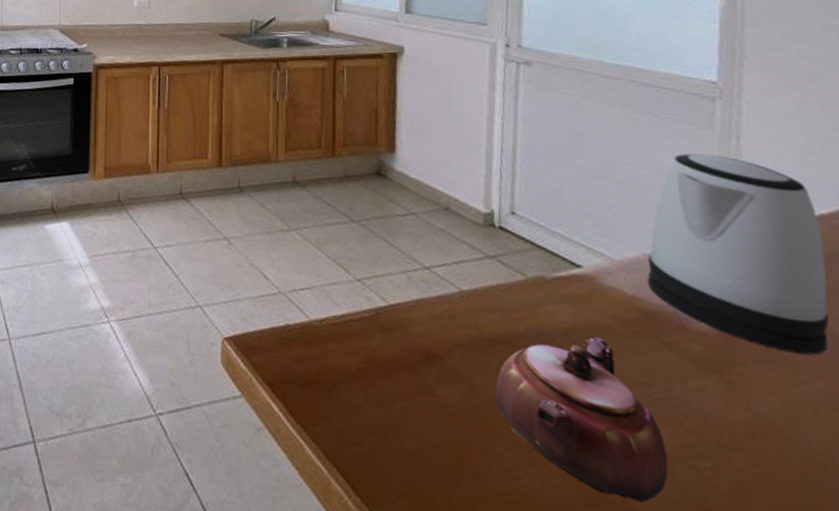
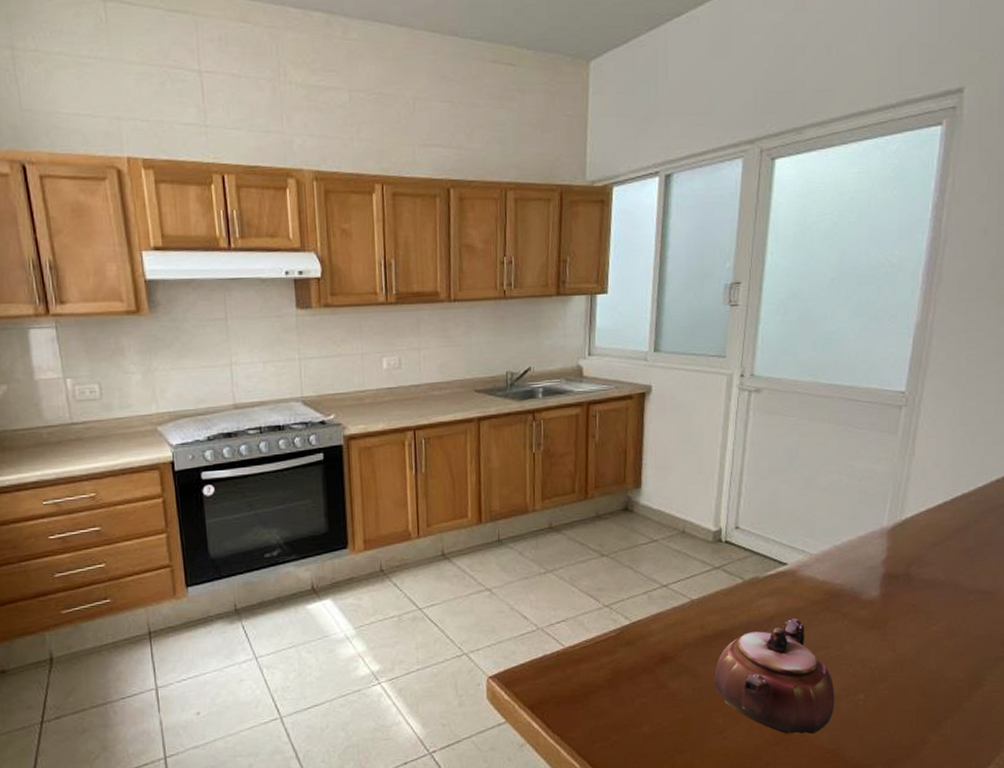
kettle: present [646,153,829,355] -> none [834,455,962,605]

